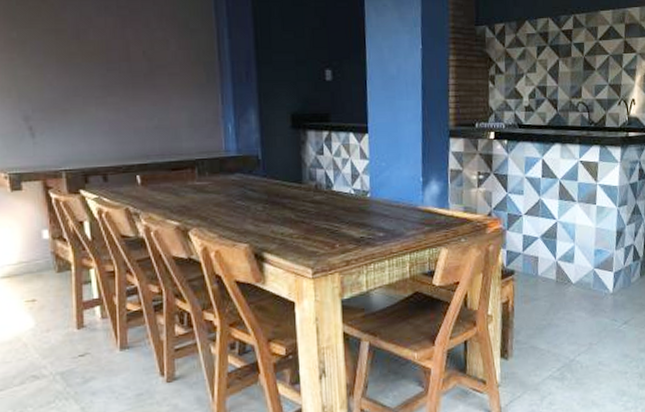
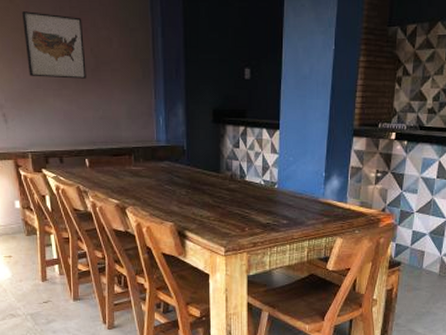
wall art: none [57,11,138,85] -> present [22,11,86,79]

